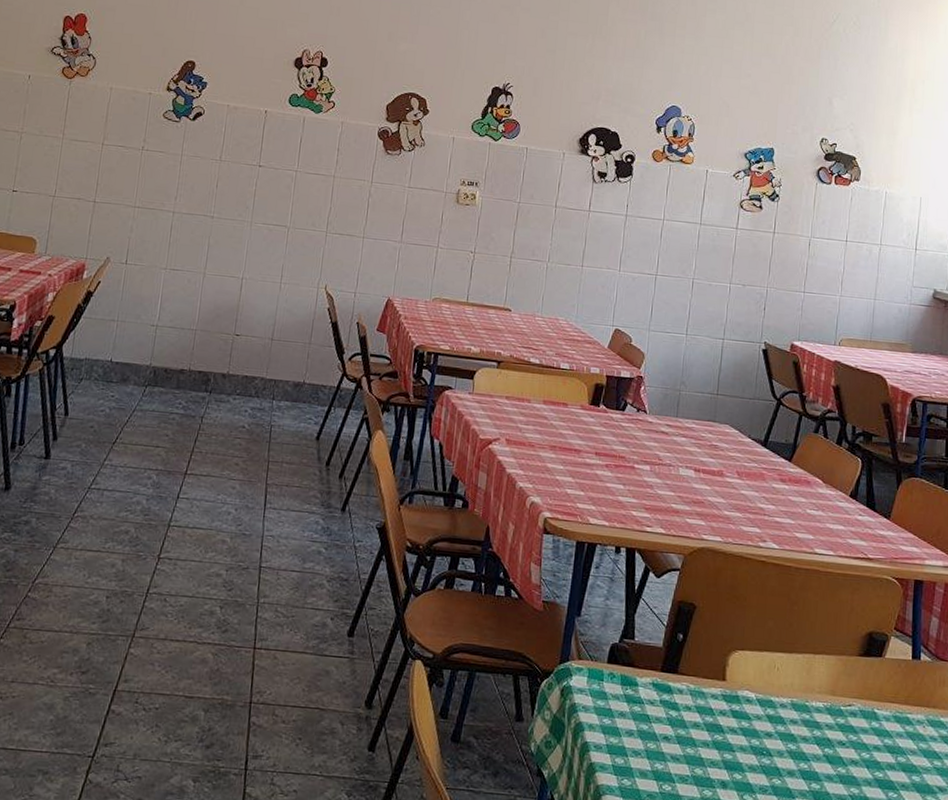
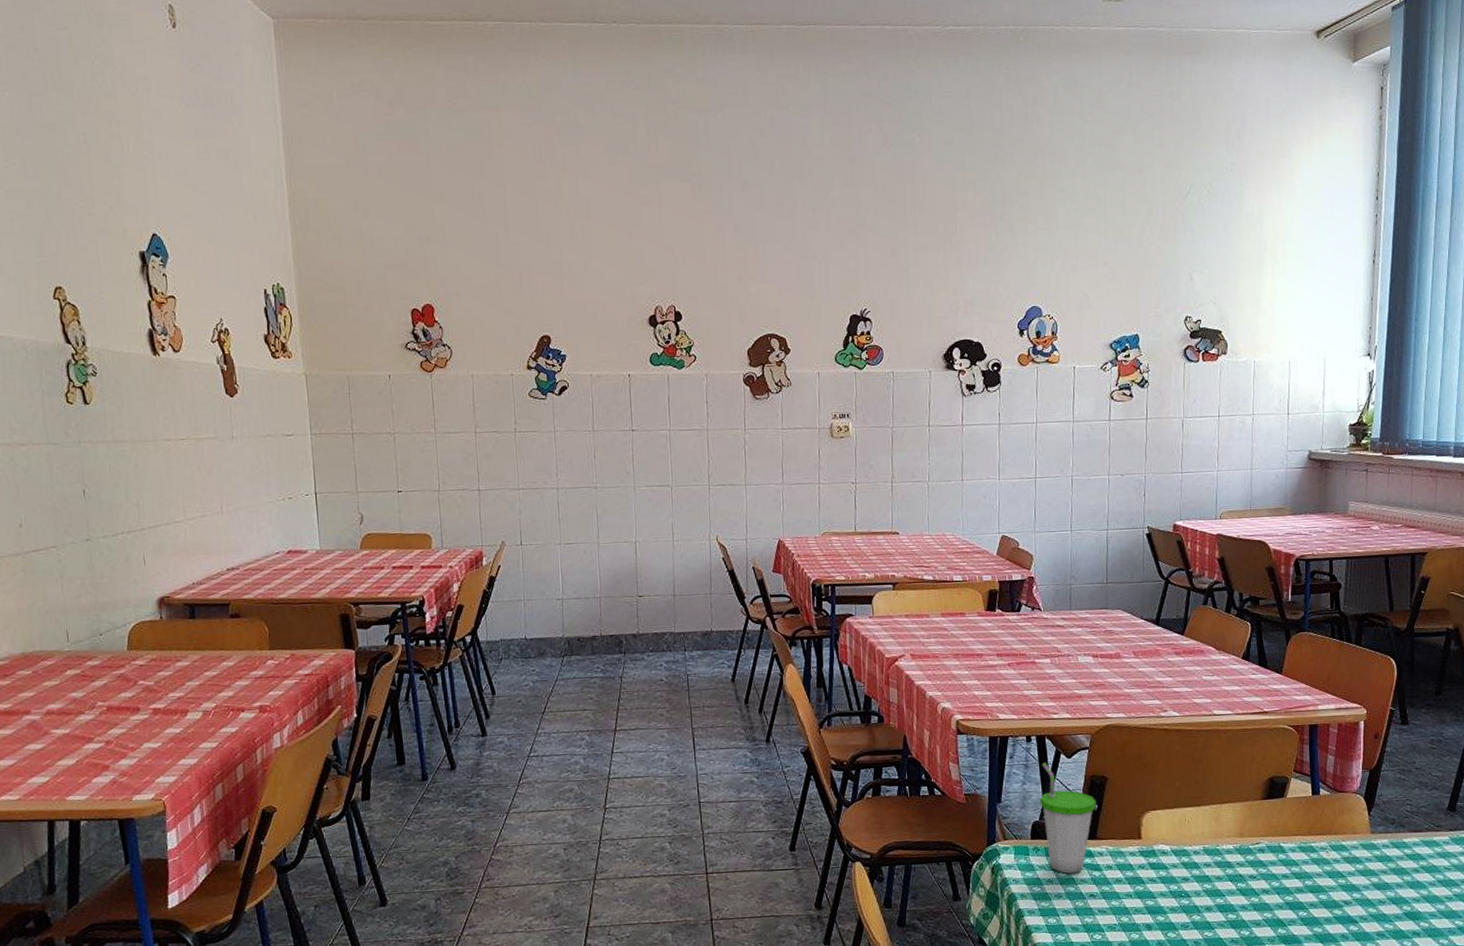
cup: none [621,578,682,709] -> present [1039,762,1096,874]

